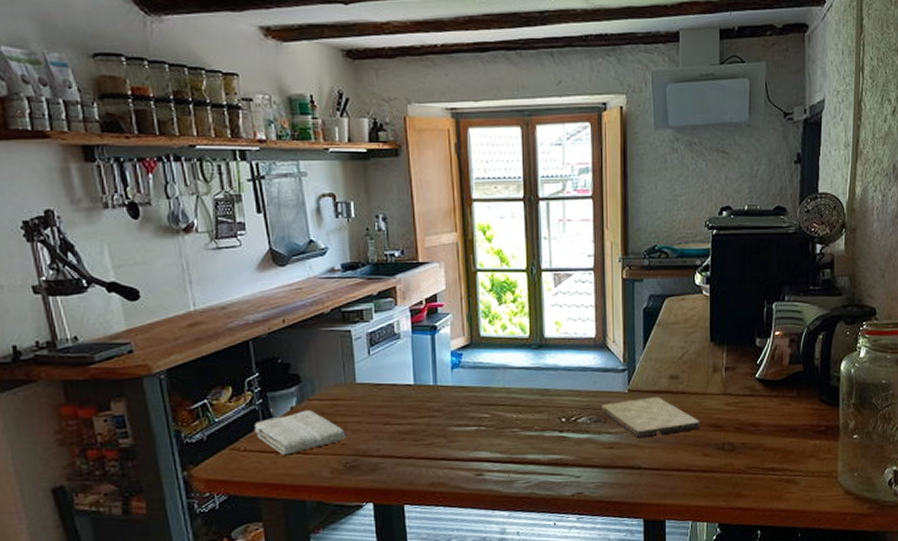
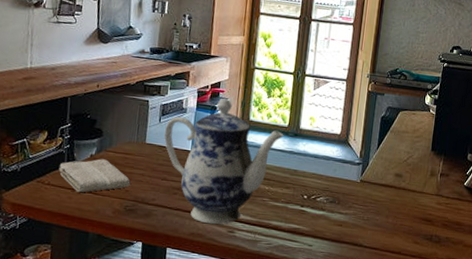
teapot: none [376,313,526,470] -> present [163,98,284,225]
cutting board: present [602,396,700,439] -> none [337,188,415,222]

